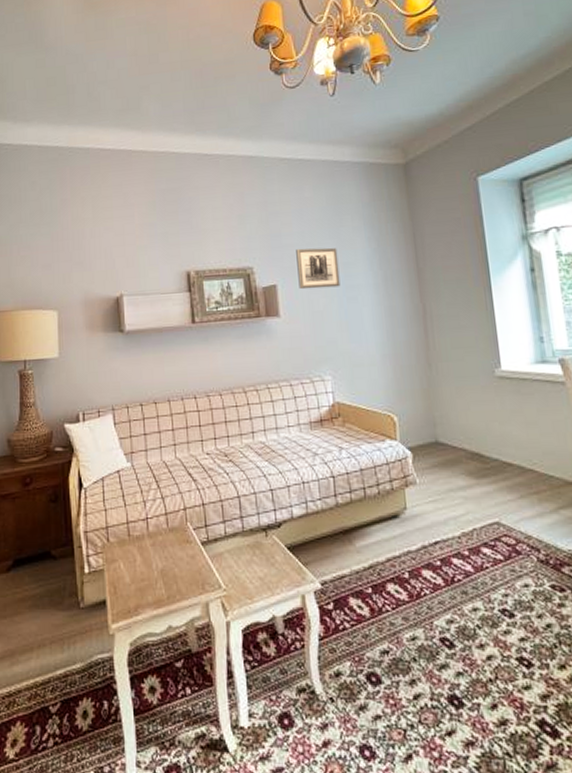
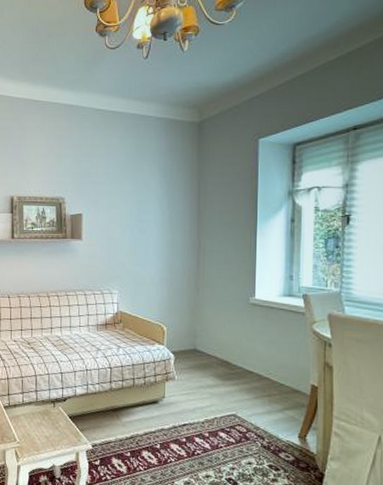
wall art: present [296,247,341,290] -> none [100,186,135,220]

